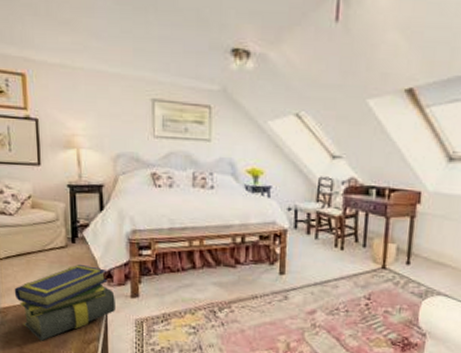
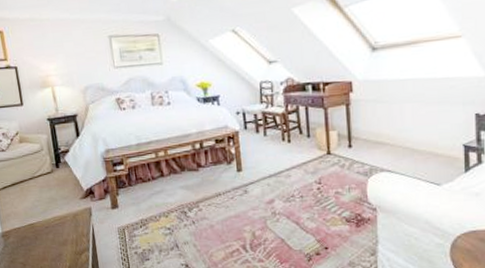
stack of books: present [14,263,115,341] -> none [12,185,100,257]

